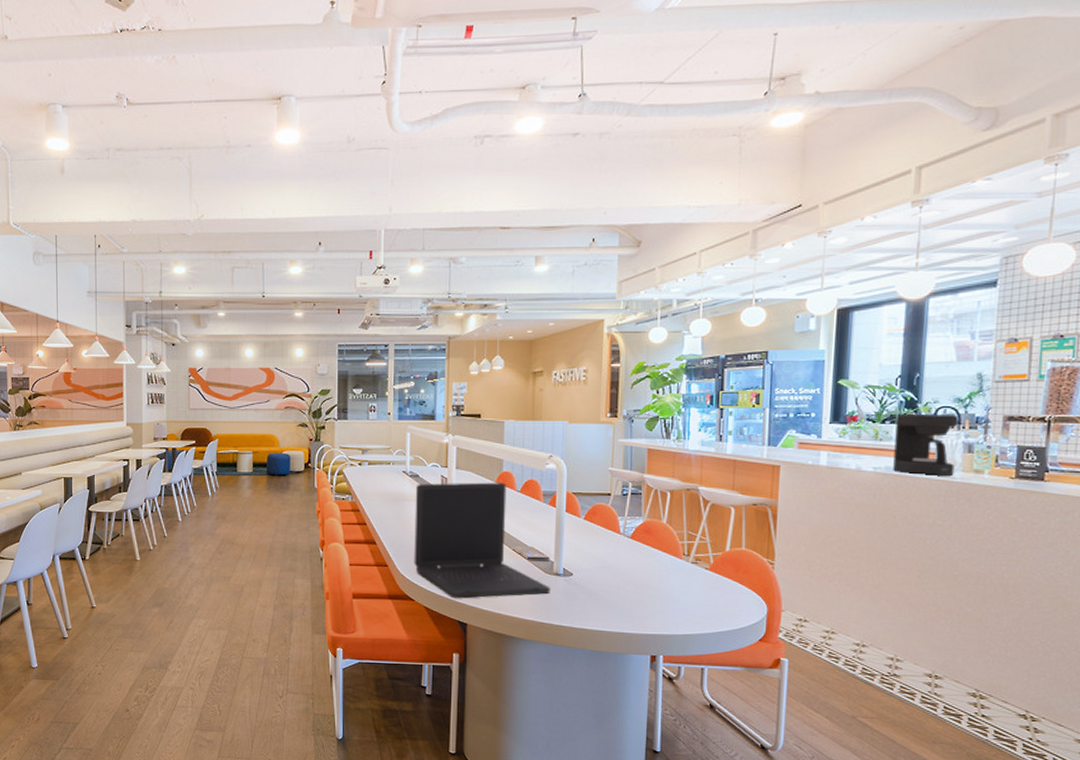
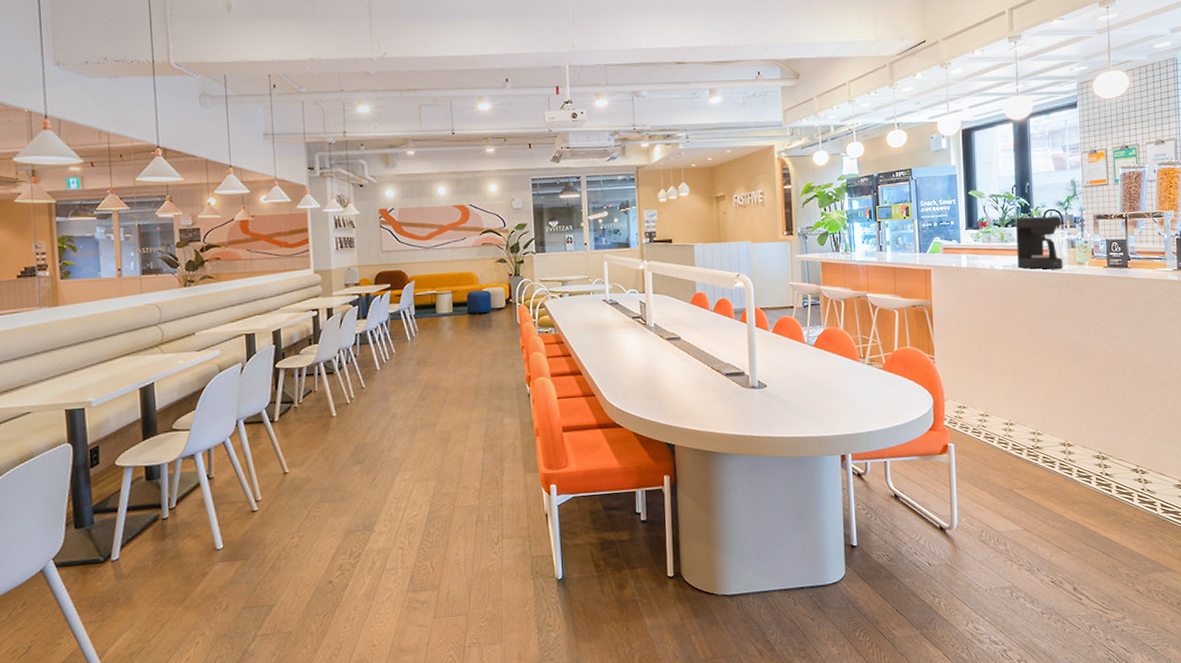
laptop: present [414,482,551,599] -> none [616,303,748,421]

